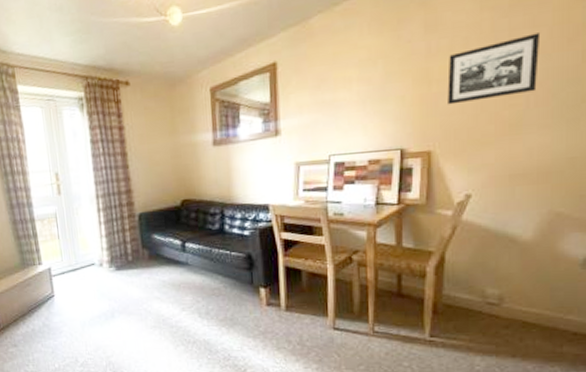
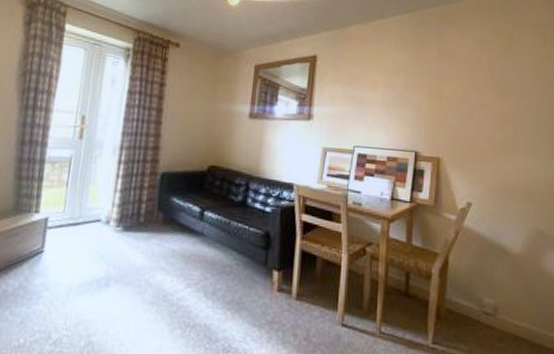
picture frame: present [447,32,541,105] -> none [455,76,524,123]

